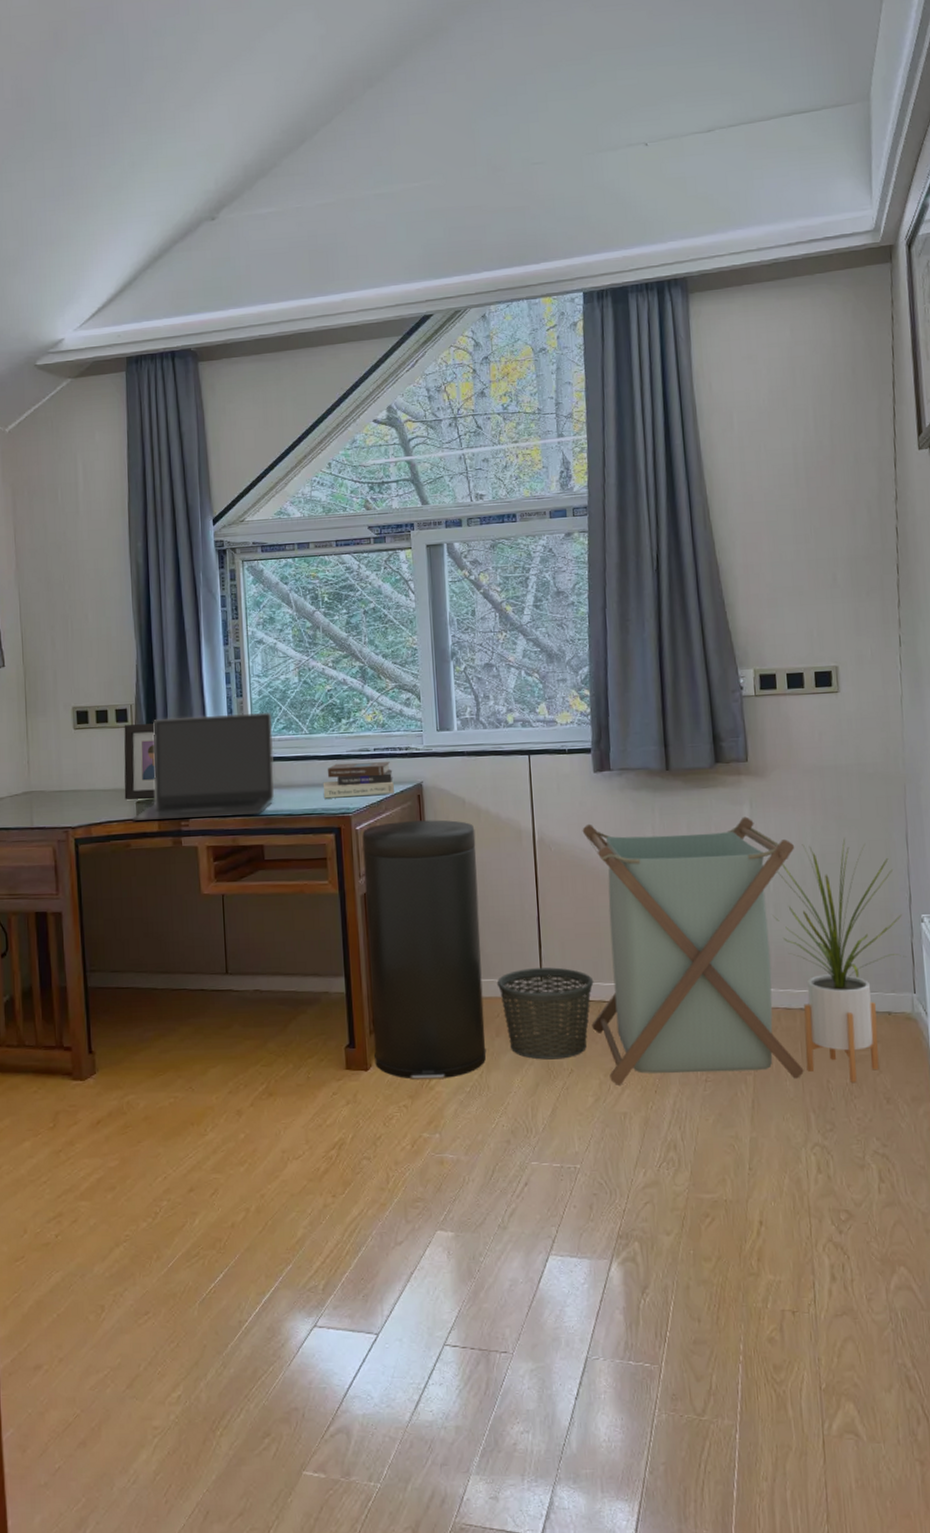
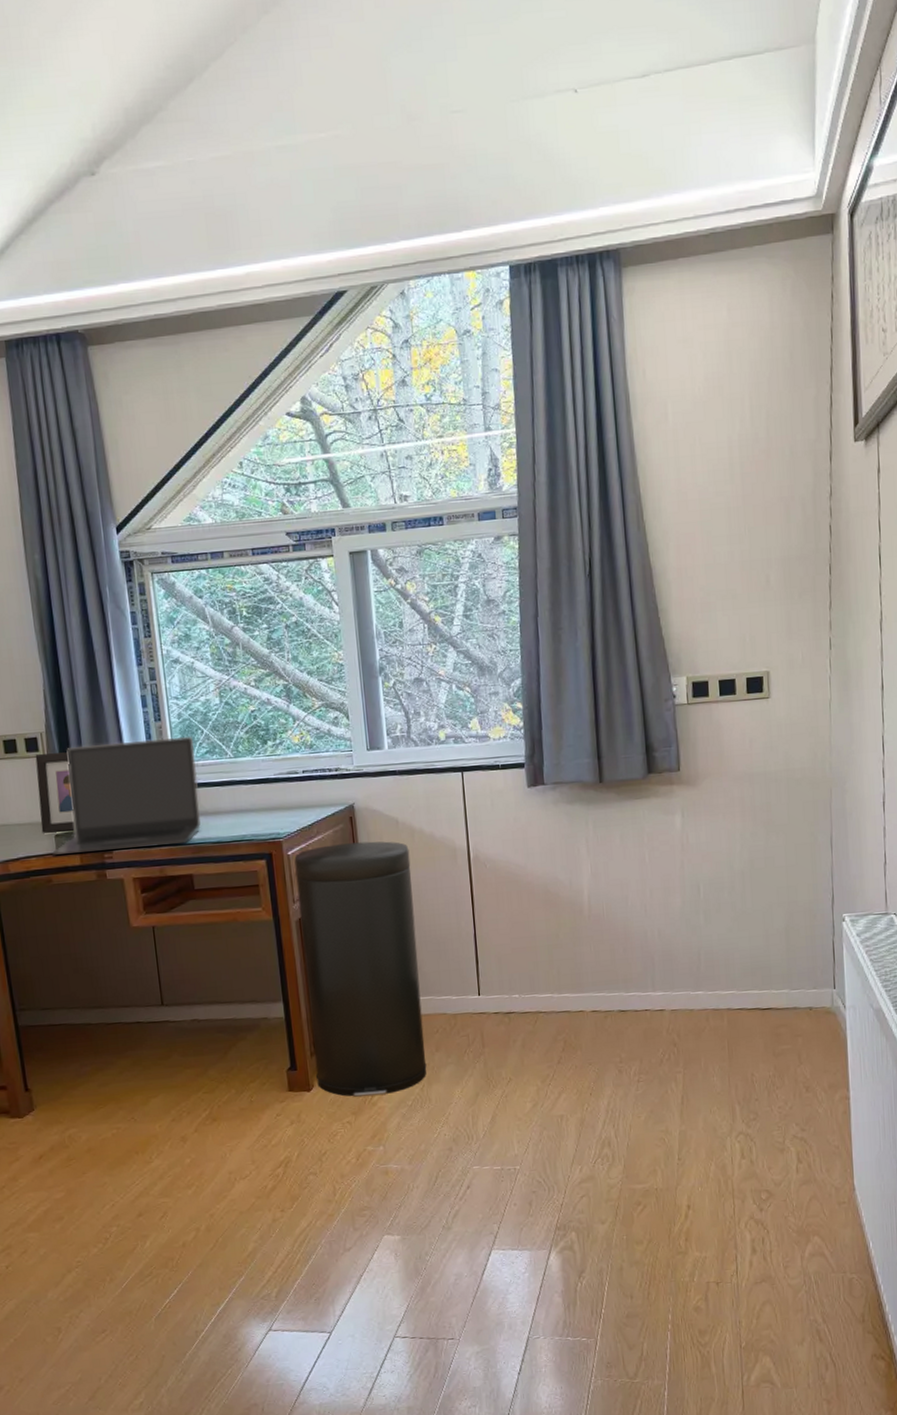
books: present [322,761,394,799] -> none [250,784,326,824]
basket: present [496,967,594,1060] -> none [435,982,531,1071]
laundry basket: present [582,816,804,1085] -> none [517,826,730,1090]
house plant: present [772,838,907,1082] -> none [702,843,828,1075]

